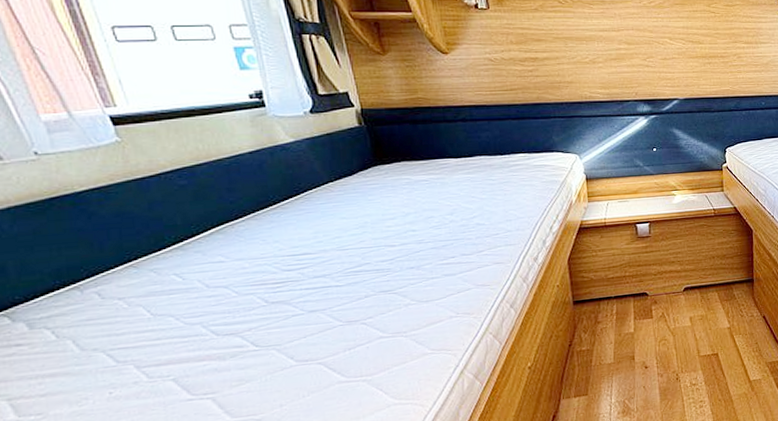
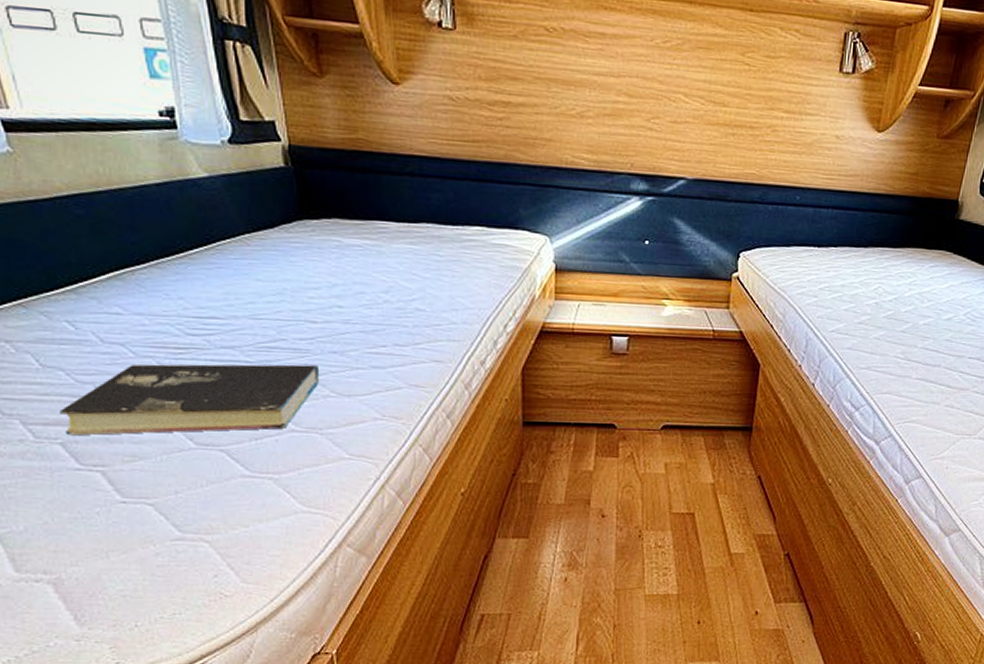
book: none [171,280,401,372] -> present [60,364,320,436]

